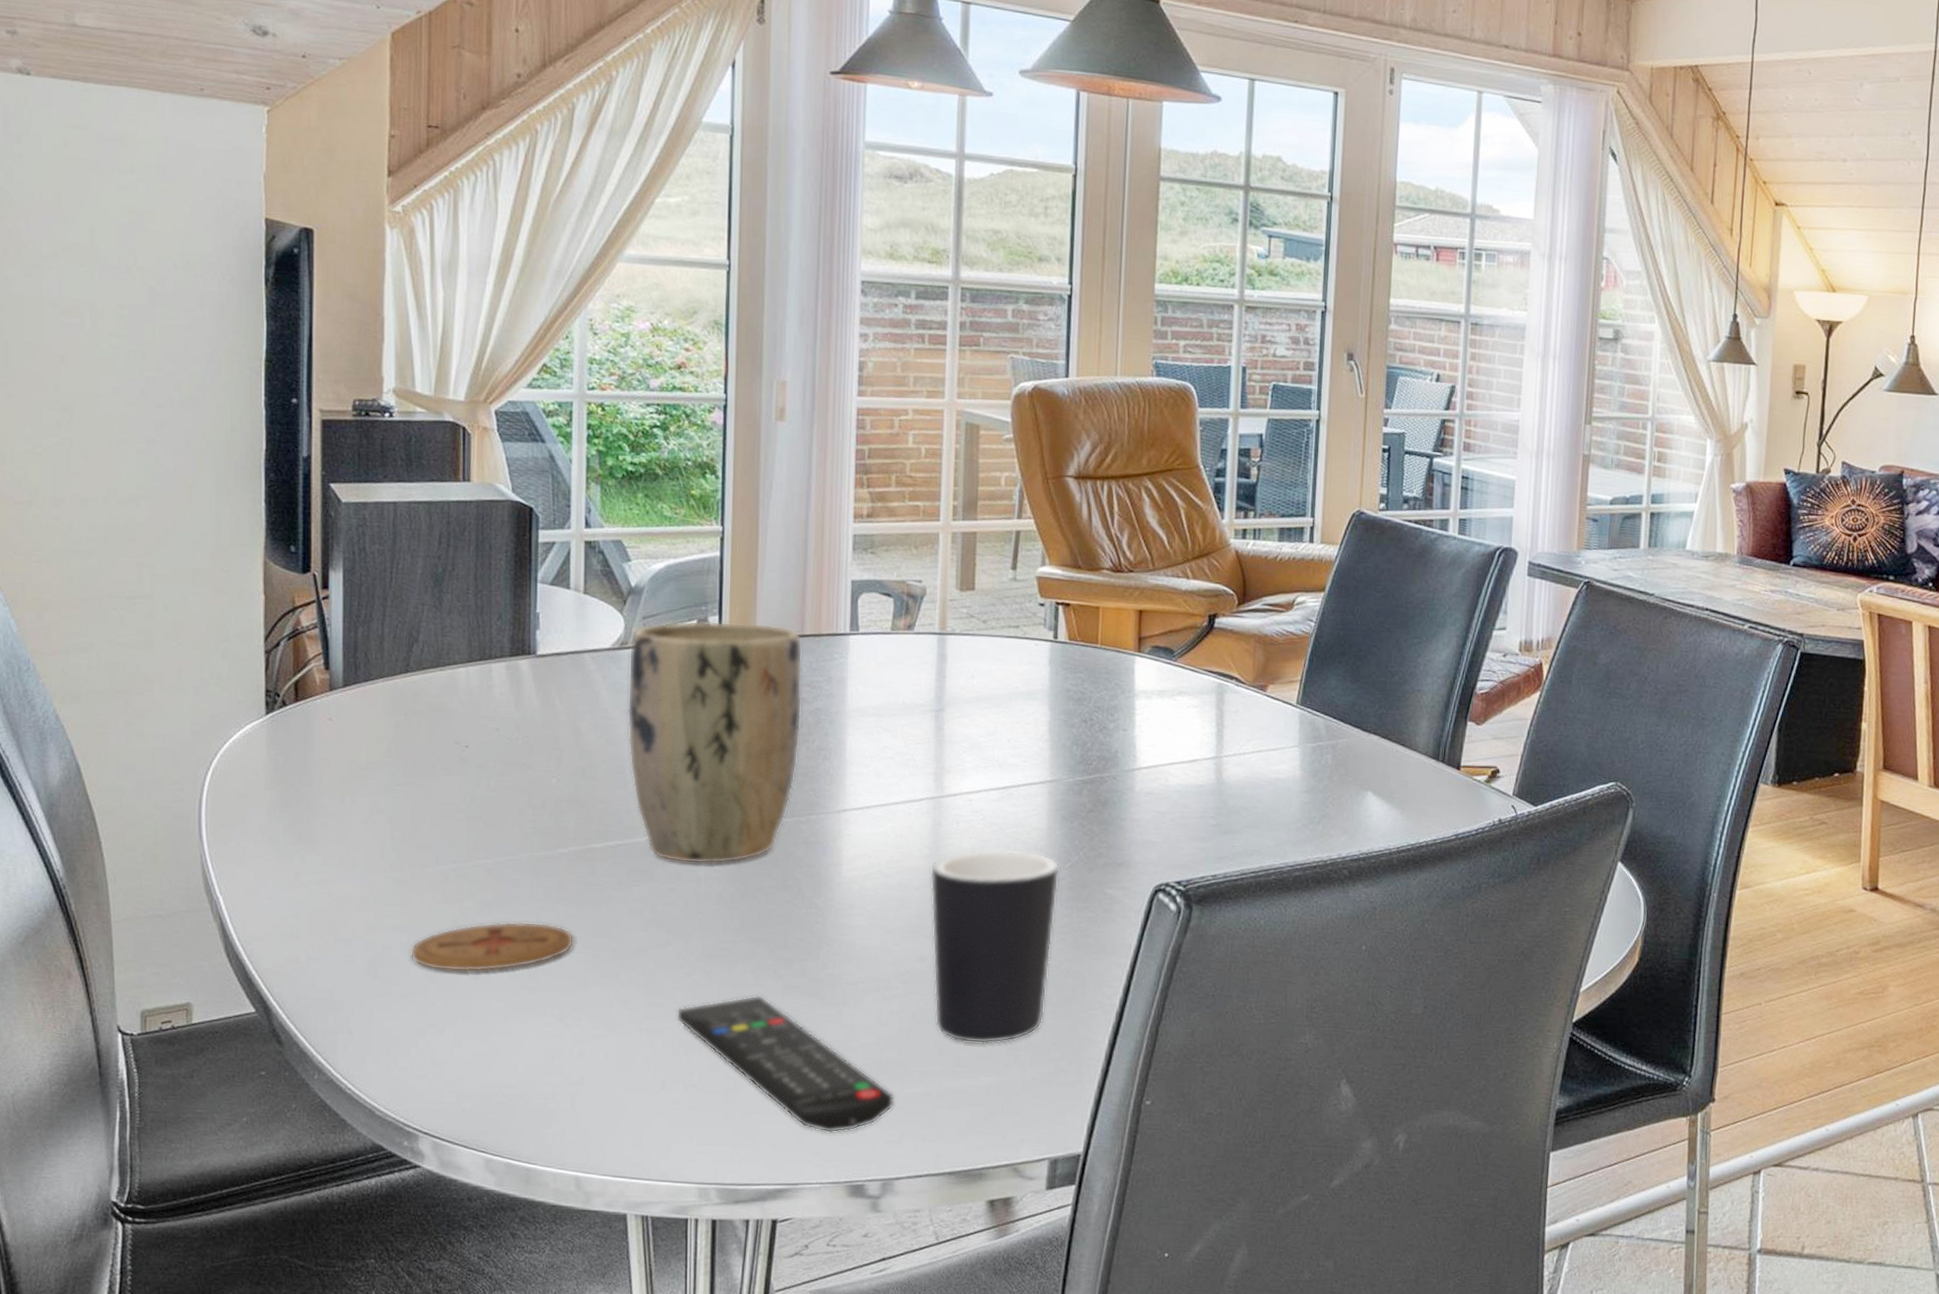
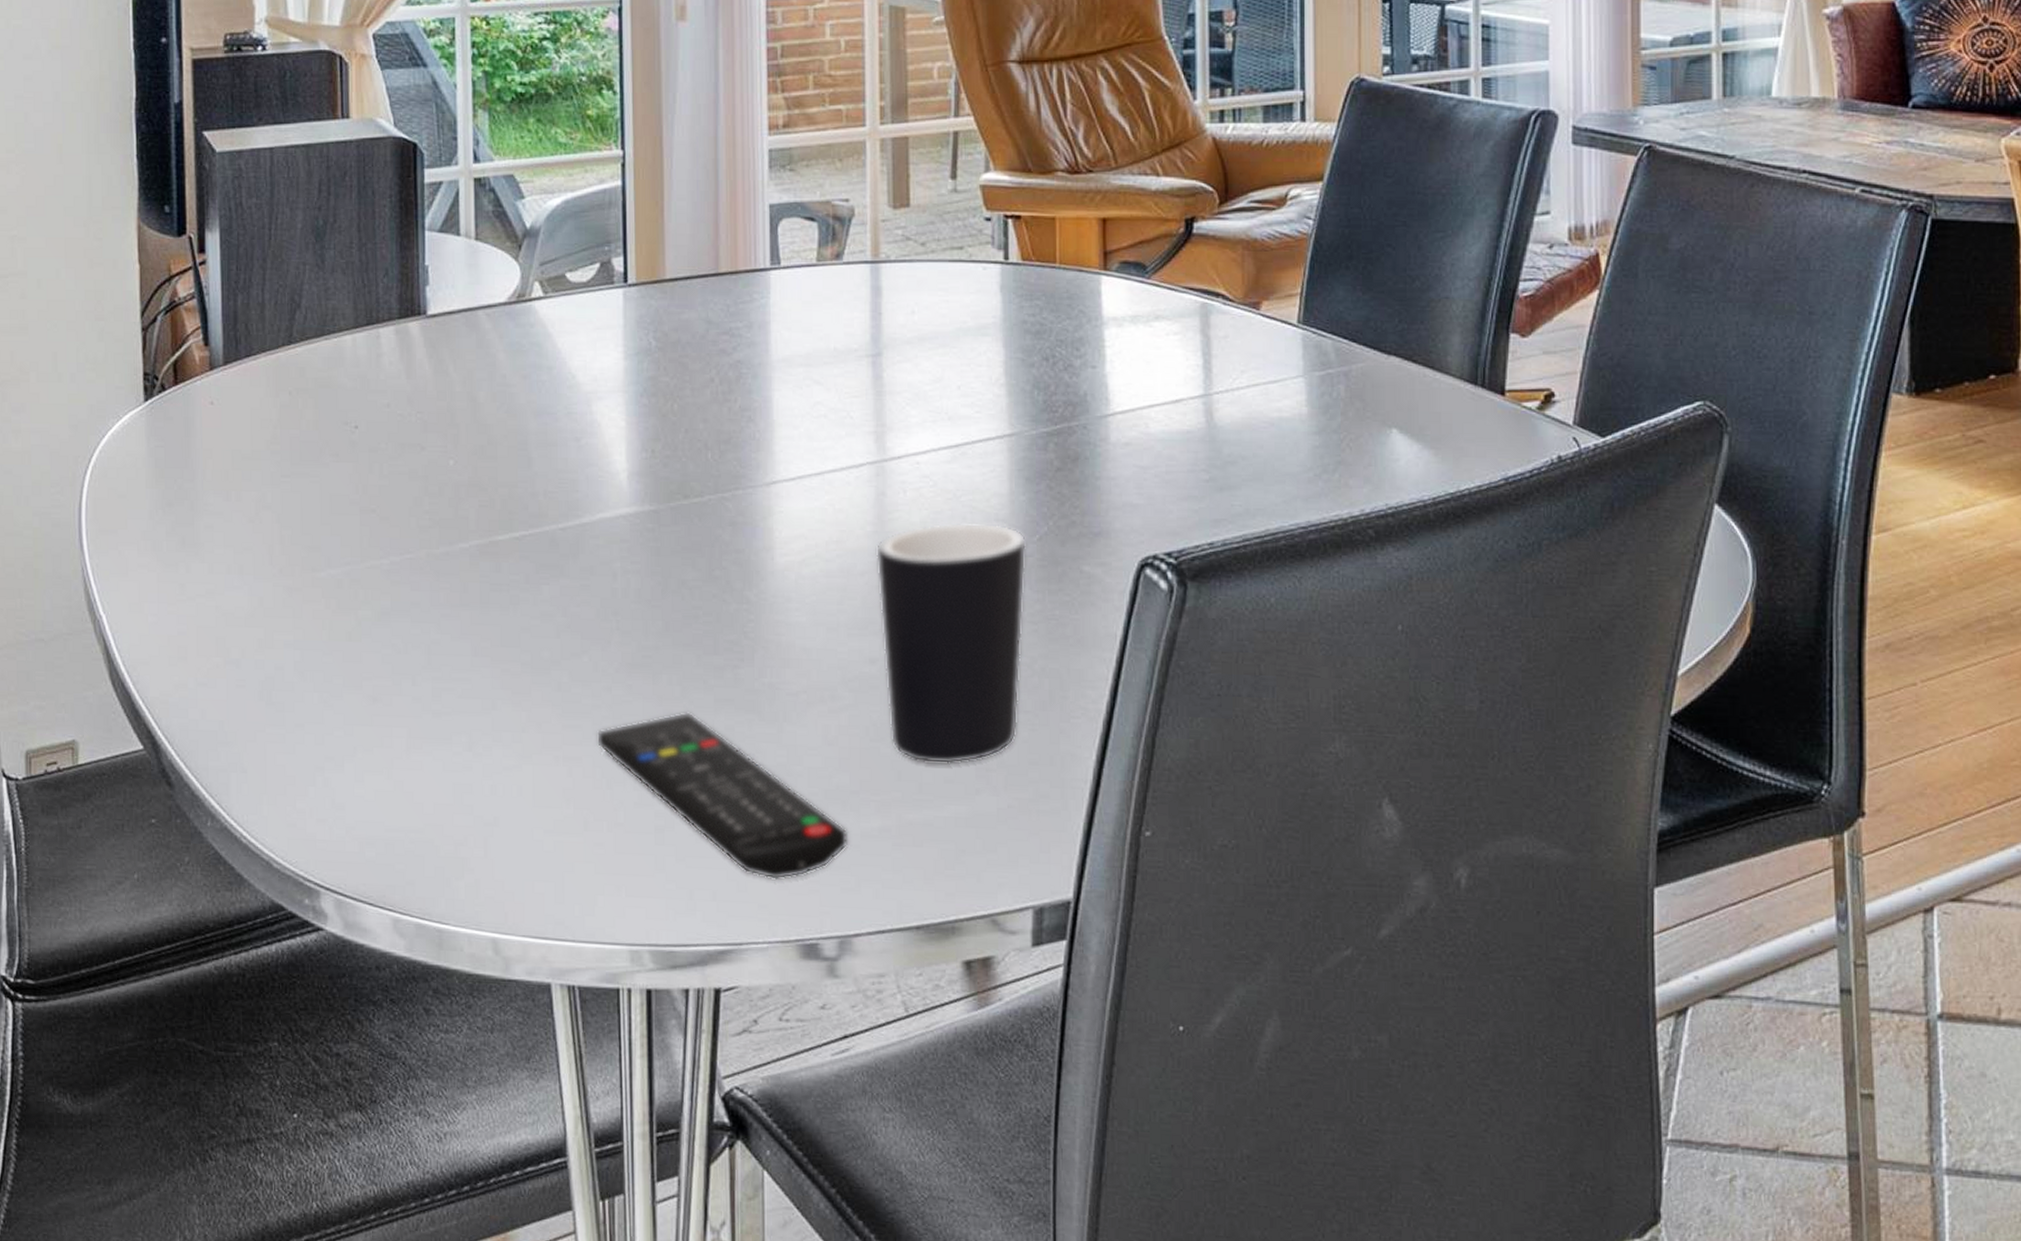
coaster: present [410,921,575,973] -> none [304,631,481,695]
plant pot: present [627,620,803,865] -> none [526,262,721,555]

